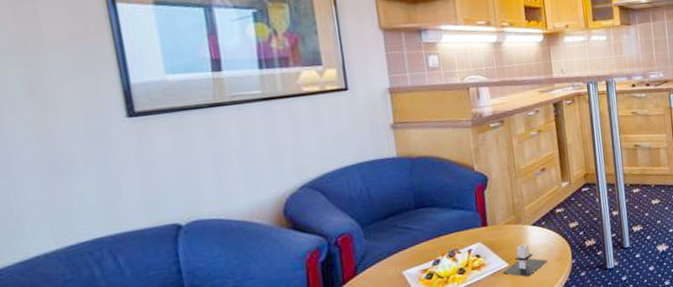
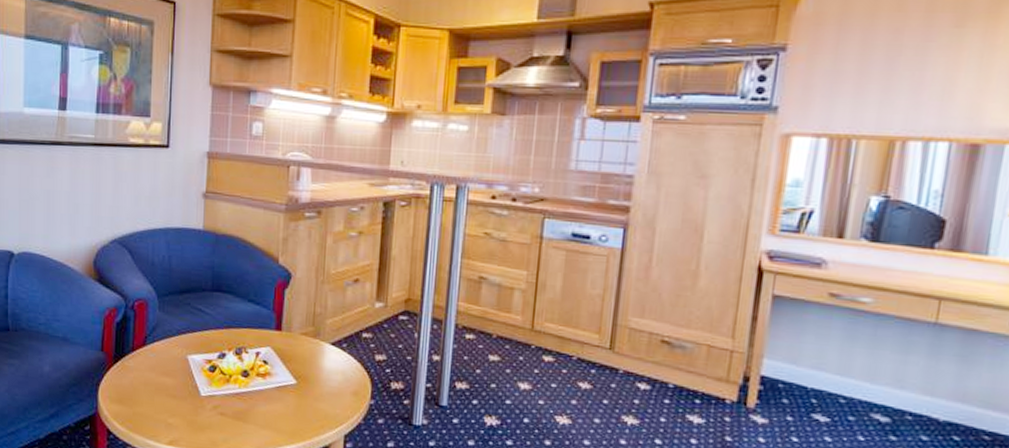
candle: present [502,244,547,277] -> none [287,363,341,404]

